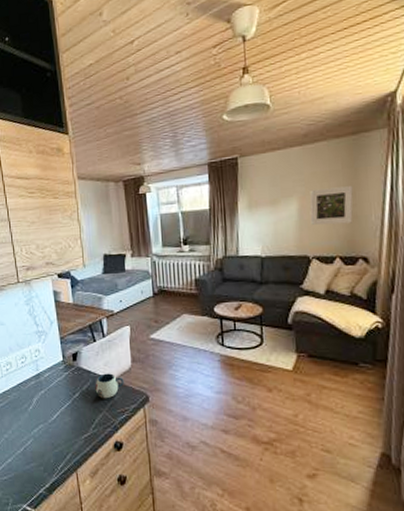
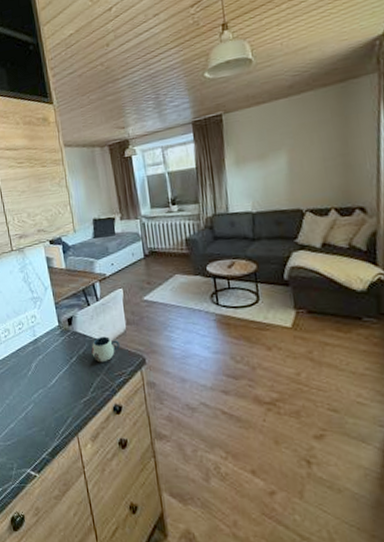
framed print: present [309,186,353,225] -> none [299,135,346,177]

